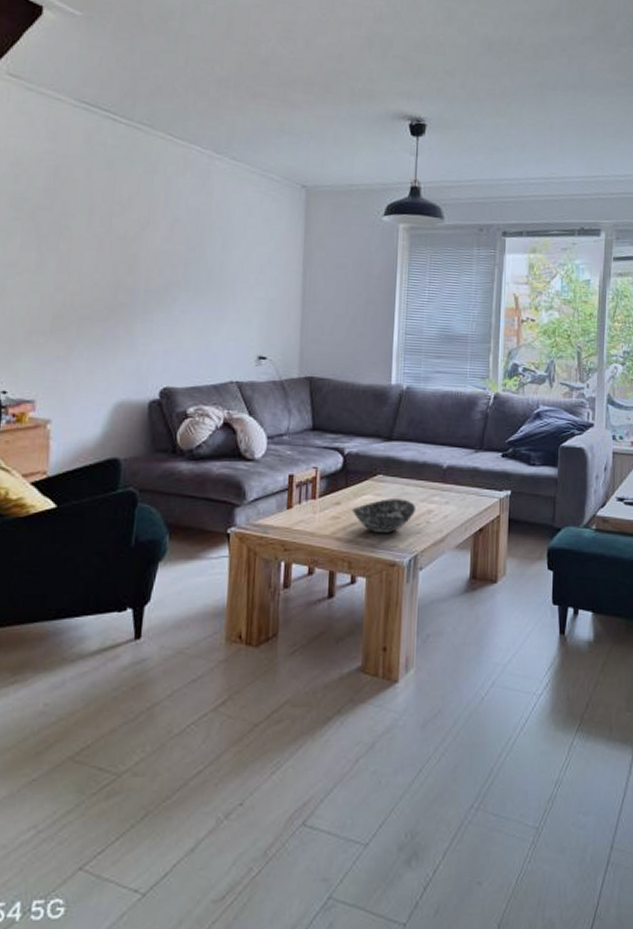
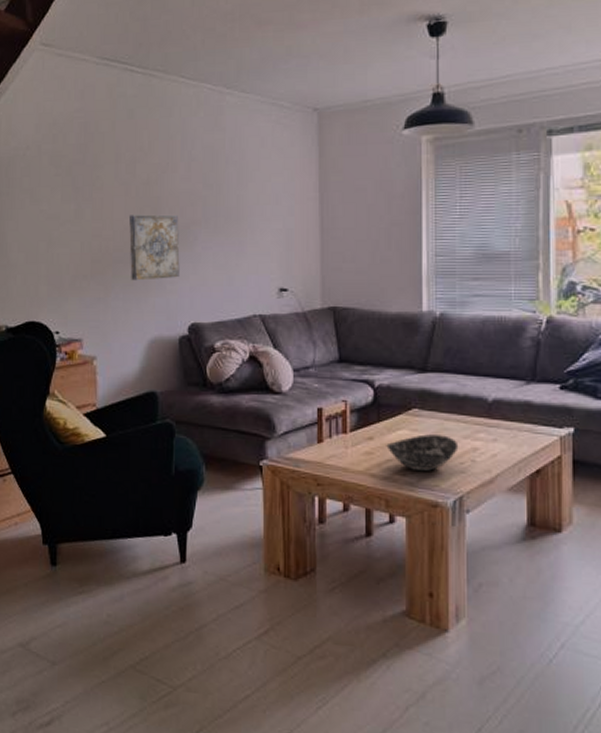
wall art: none [98,270,157,341] -> present [129,214,180,281]

